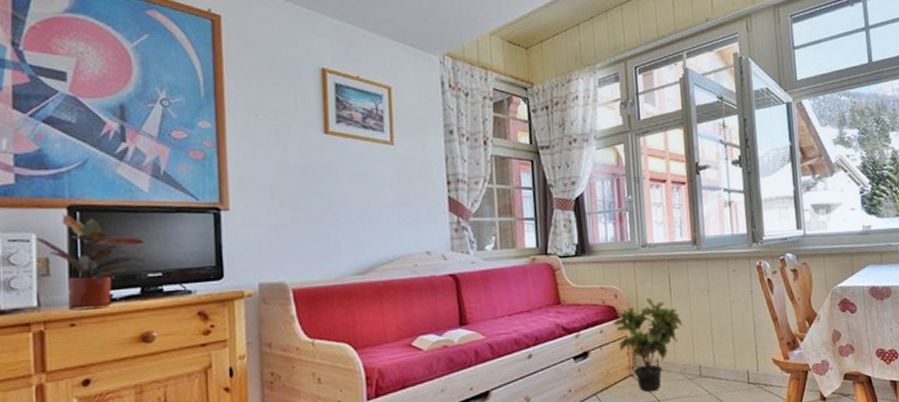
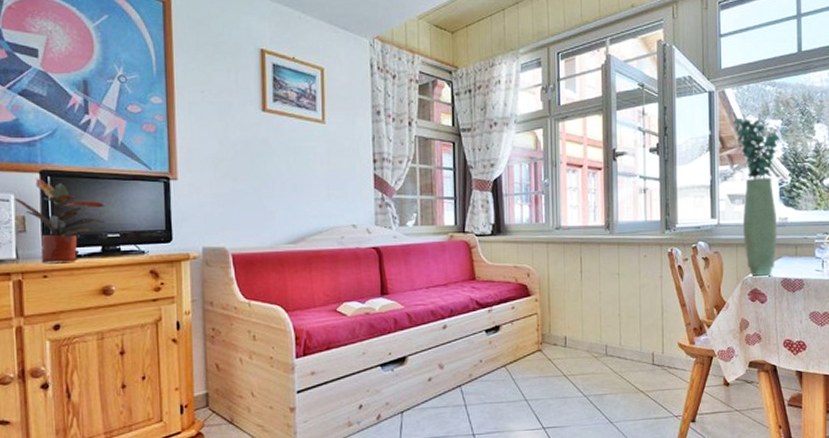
potted plant: present [612,297,683,392] -> none [524,278,592,366]
vase: none [810,123,863,286] -> present [732,112,779,277]

